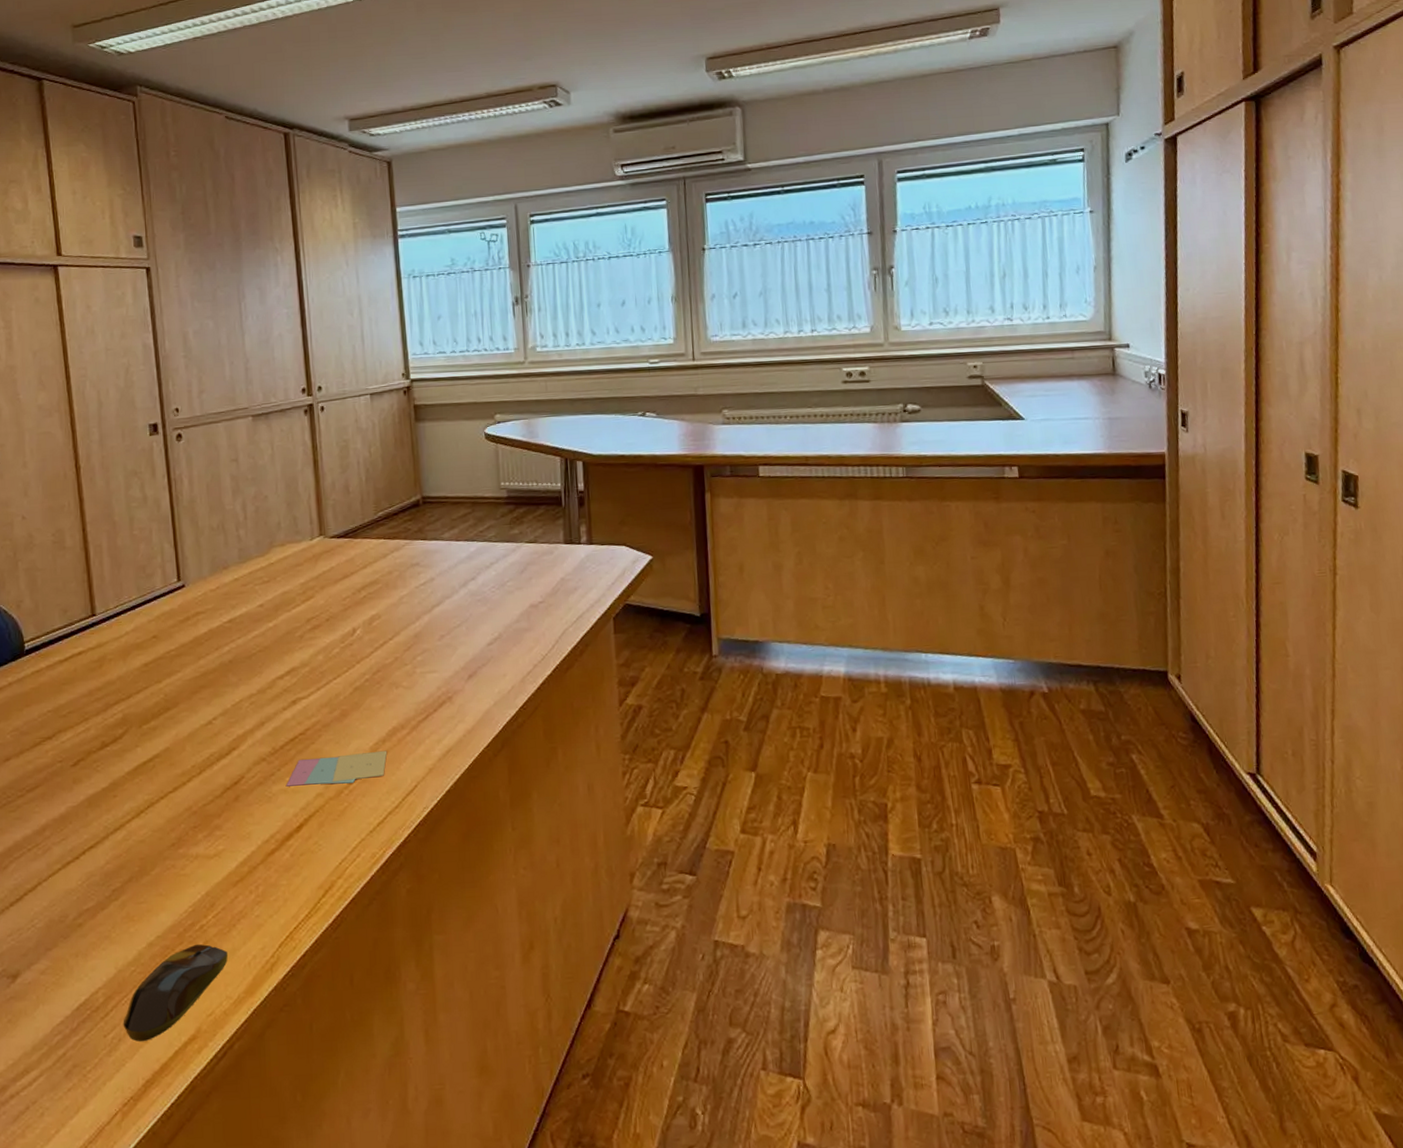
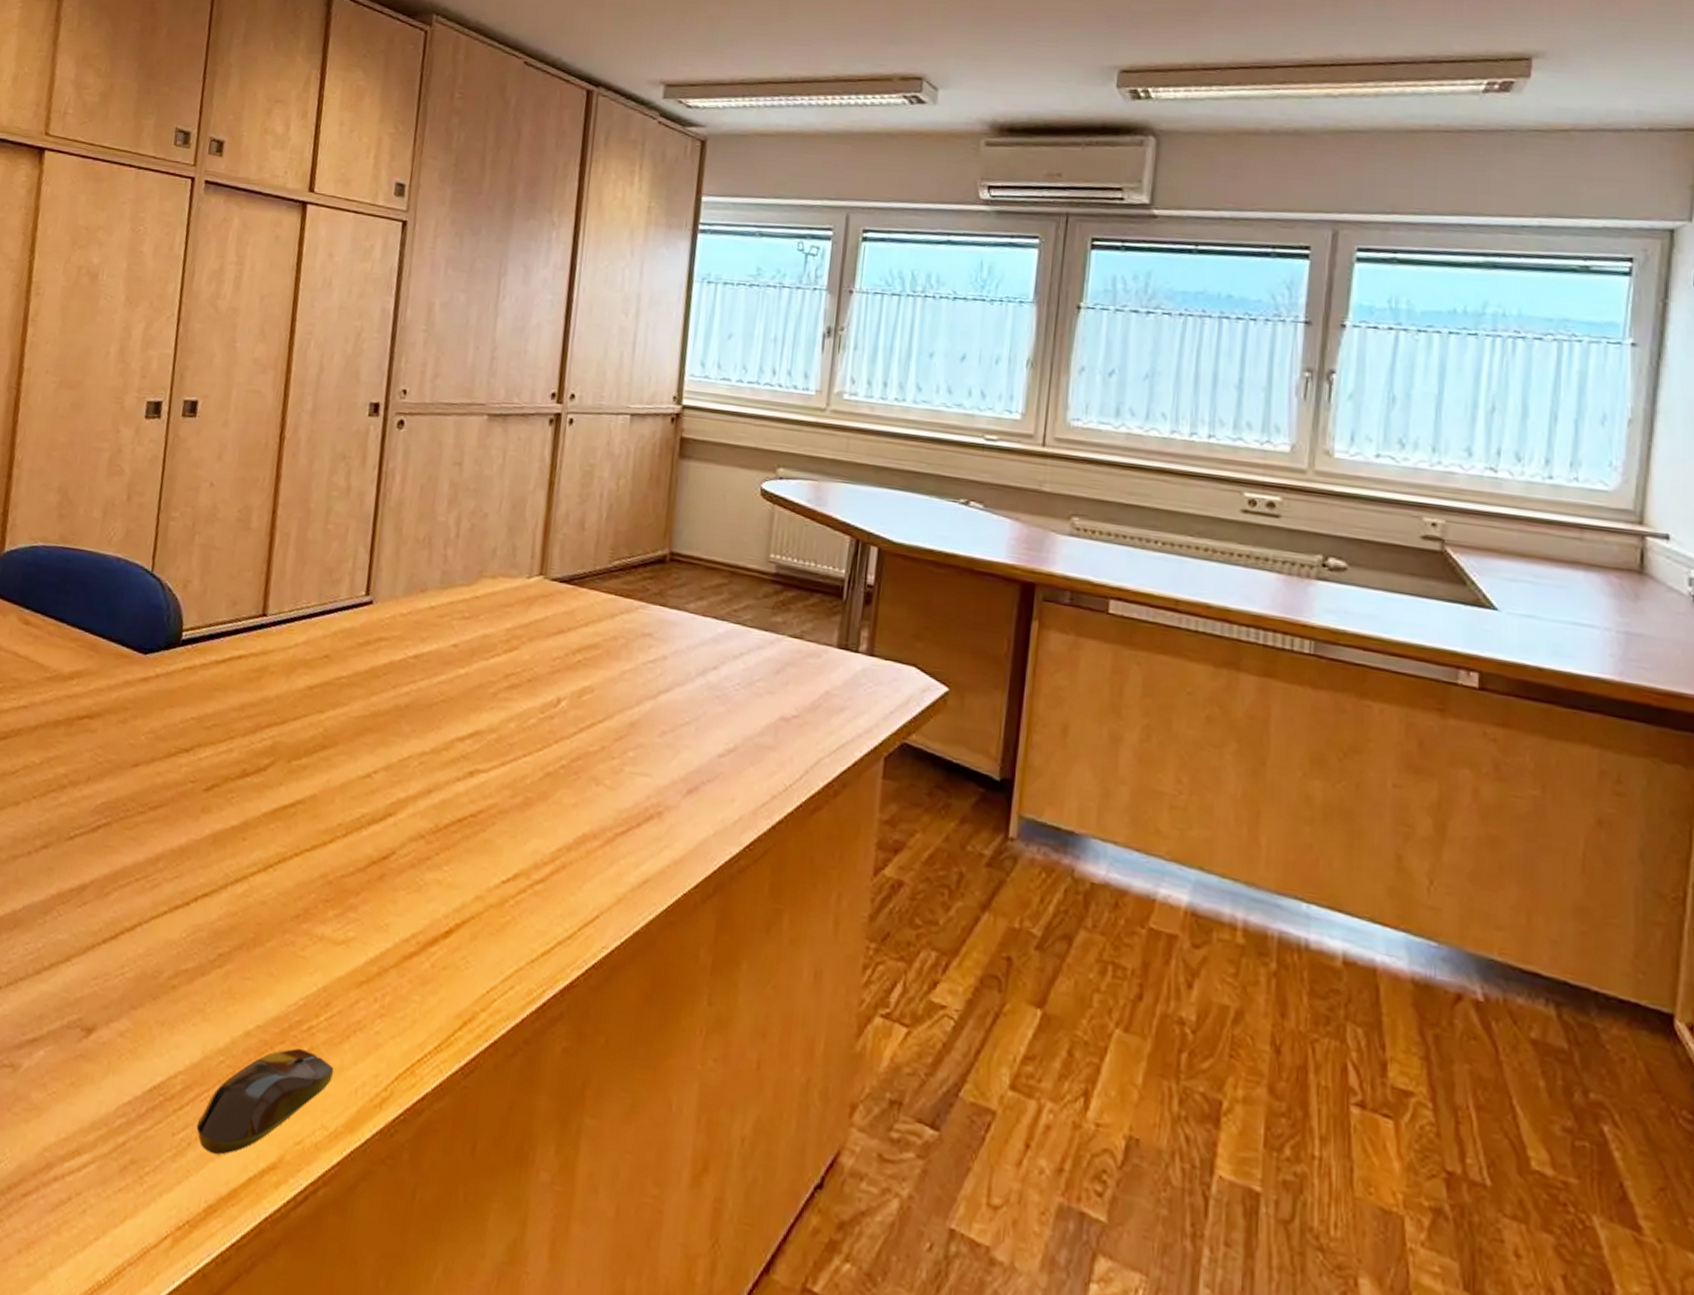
sticky notes: present [286,750,388,787] -> none [442,848,571,893]

